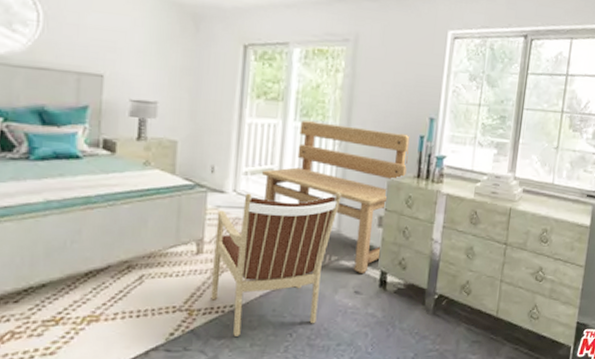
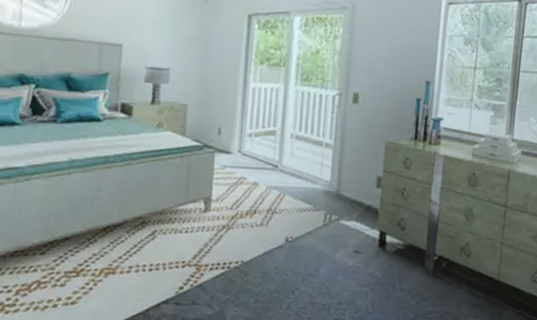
armchair: present [211,192,342,336] -> none [217,153,341,292]
bench: present [262,120,410,273] -> none [266,84,407,233]

